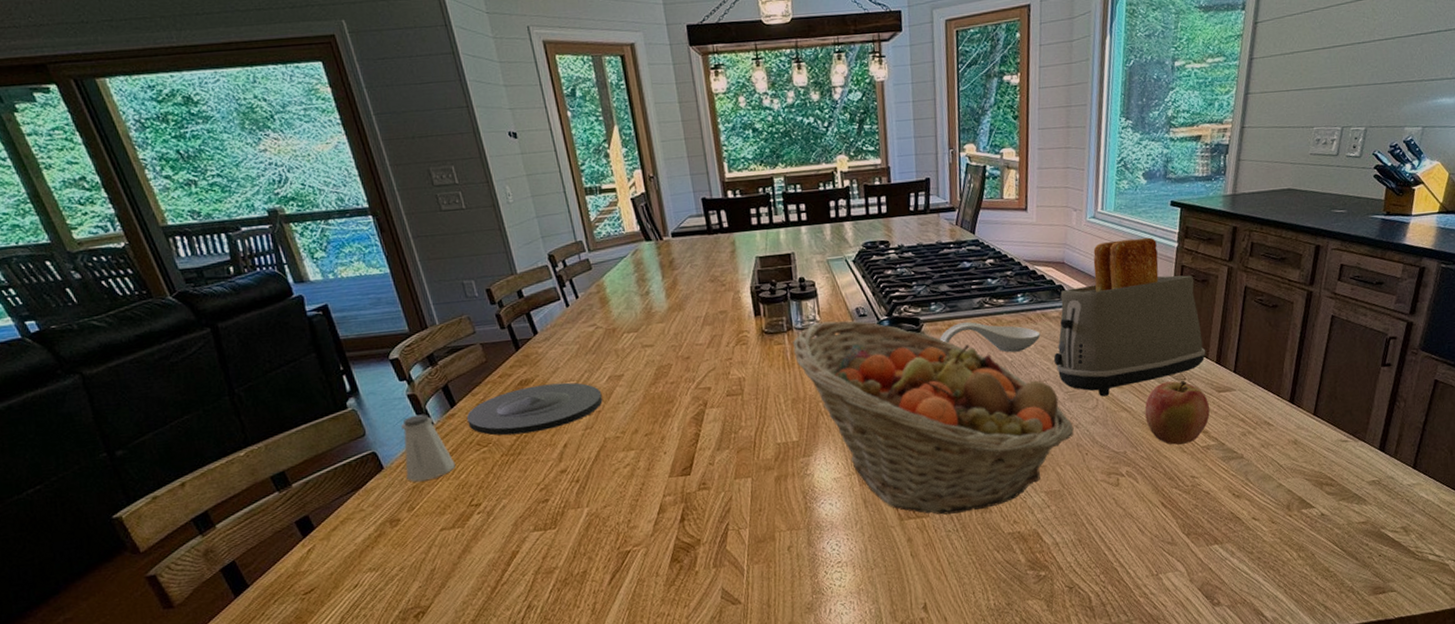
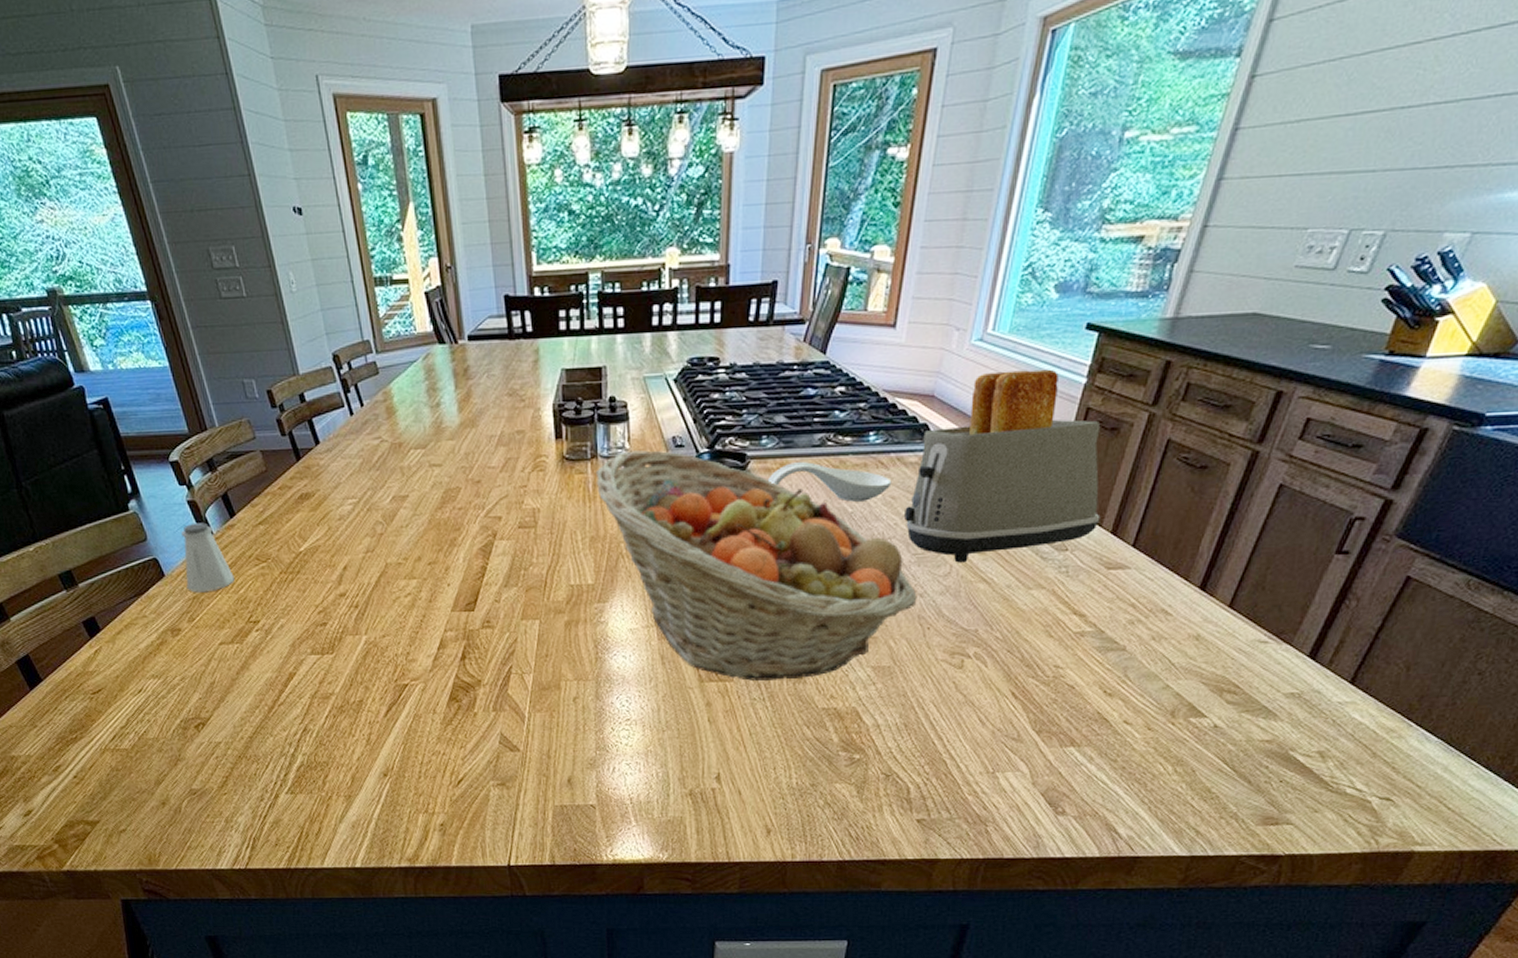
plate: present [466,382,603,436] -> none [245,499,385,552]
apple: present [1145,380,1210,445] -> none [1008,551,1093,629]

